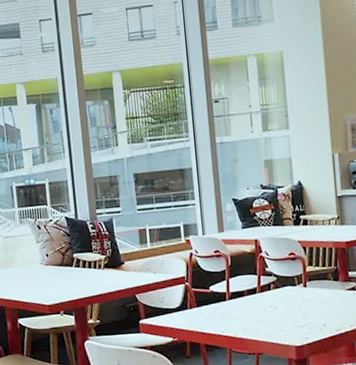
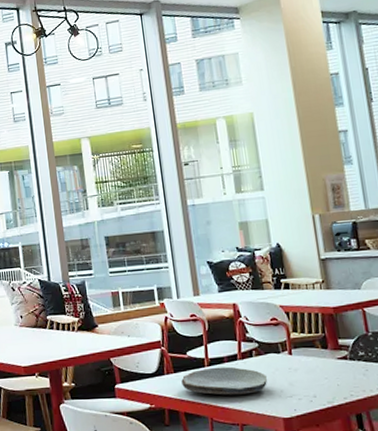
plate: none [203,299,283,327] -> present [181,366,268,395]

